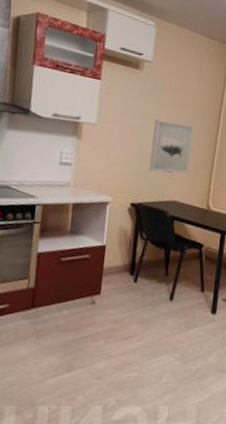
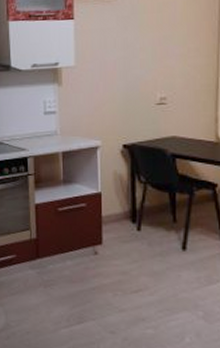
wall art: present [149,119,194,173] -> none [138,45,188,107]

